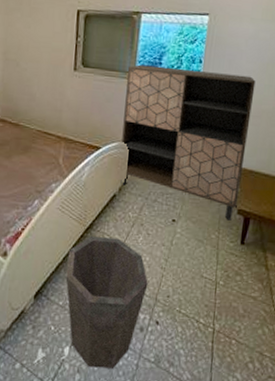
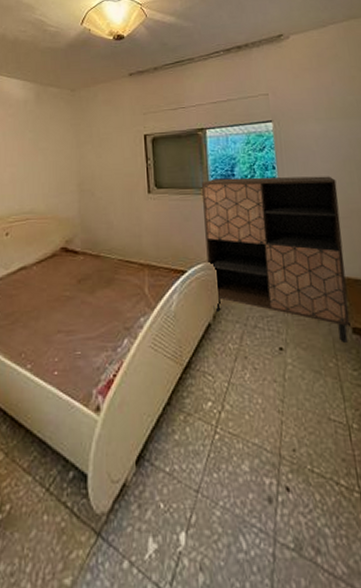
waste bin: present [65,236,148,368] -> none [168,377,267,562]

